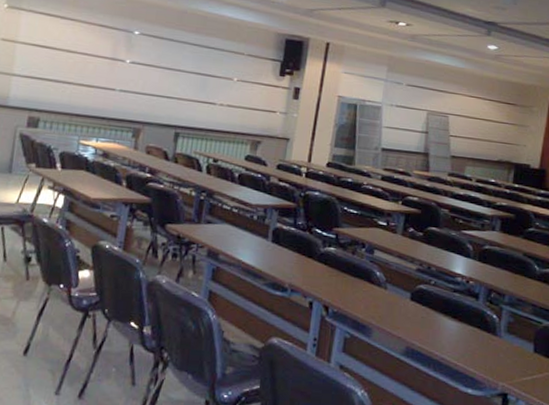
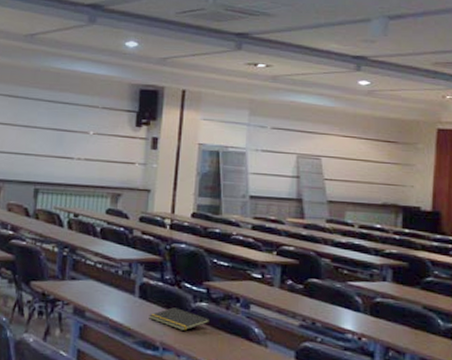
notepad: none [280,251,336,274] -> present [149,307,209,331]

